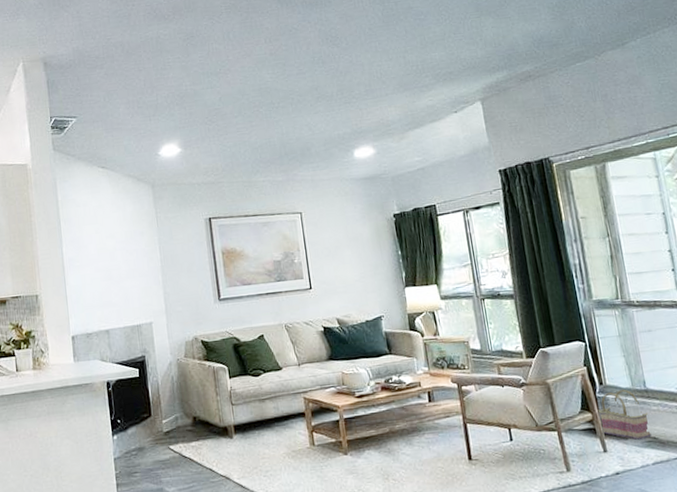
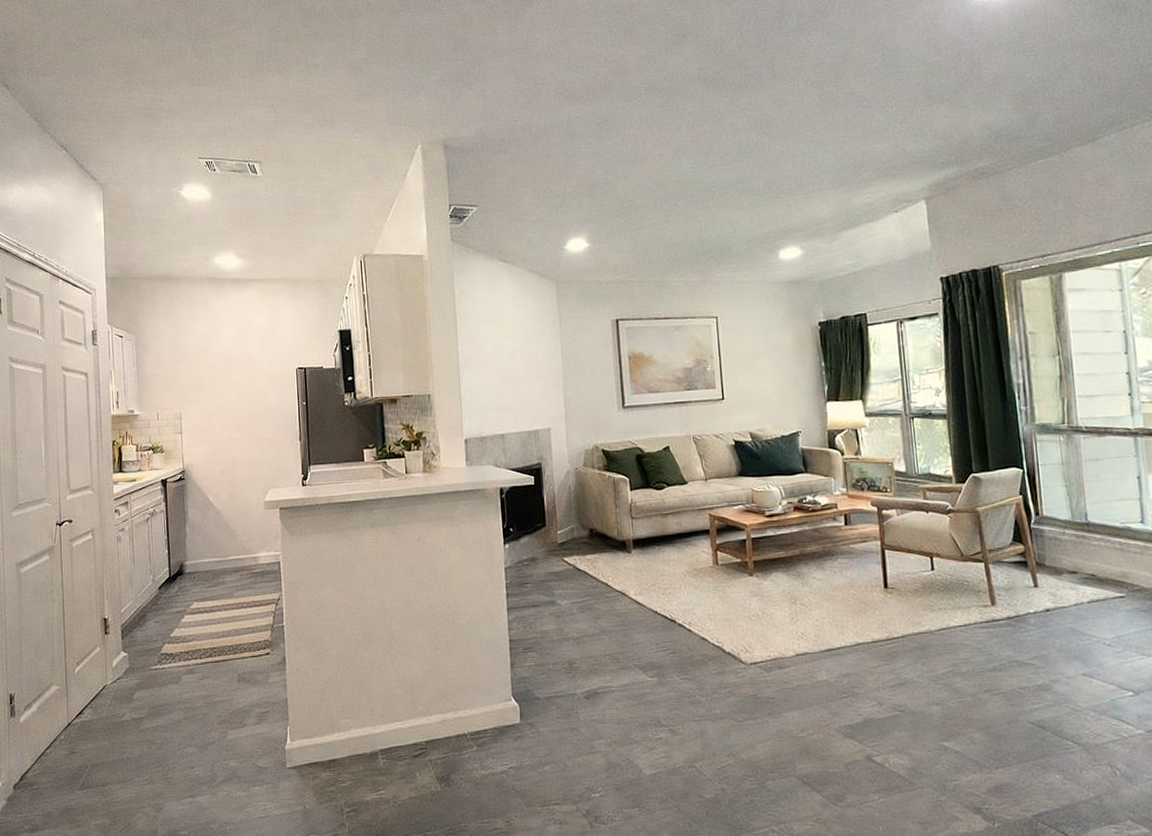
basket: present [597,389,652,440] -> none [1030,521,1089,576]

